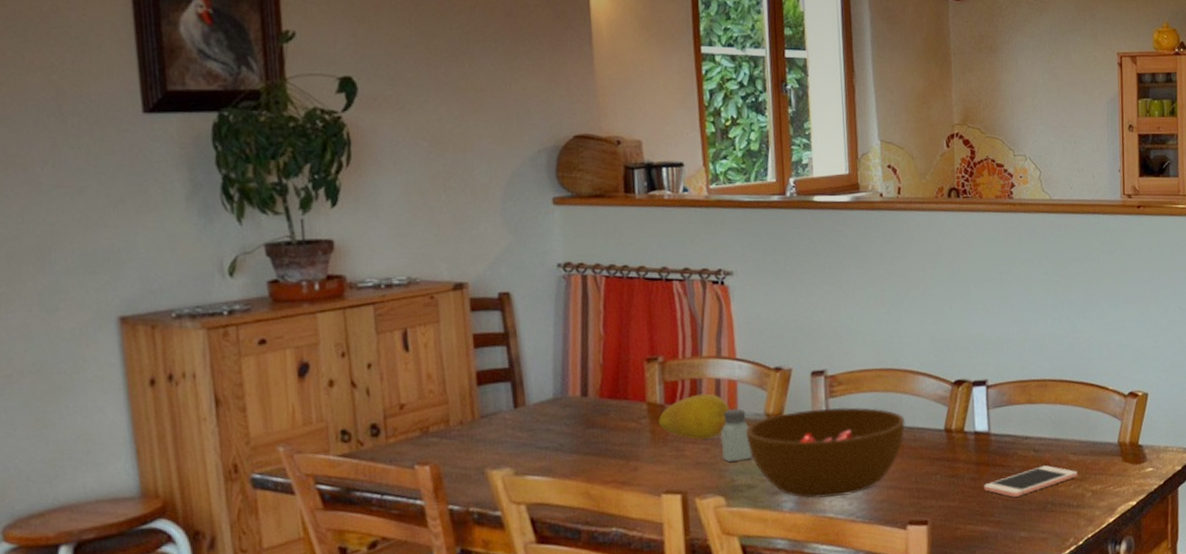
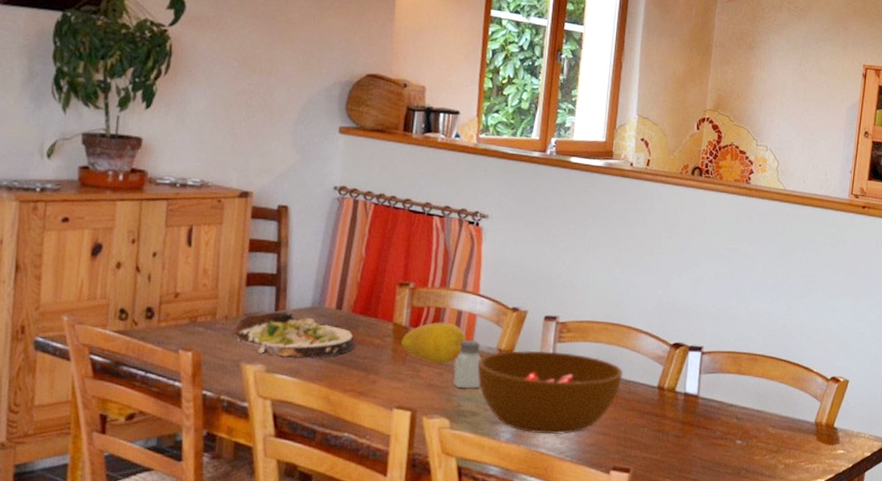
salad plate: none [470,406,610,458] -> present [232,311,356,359]
cell phone: present [983,465,1078,497] -> none [685,434,774,459]

